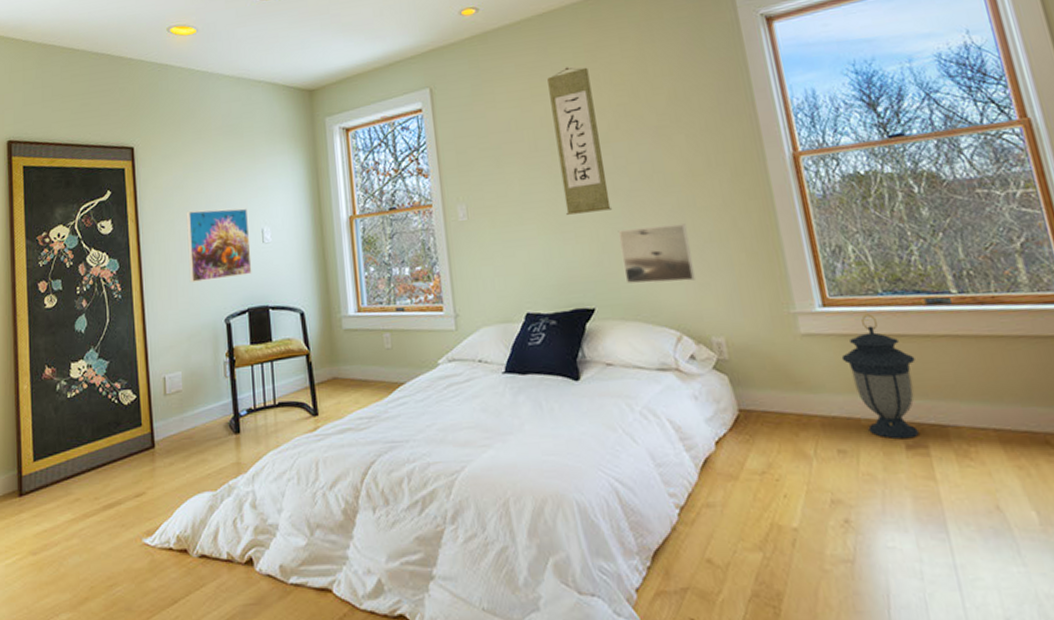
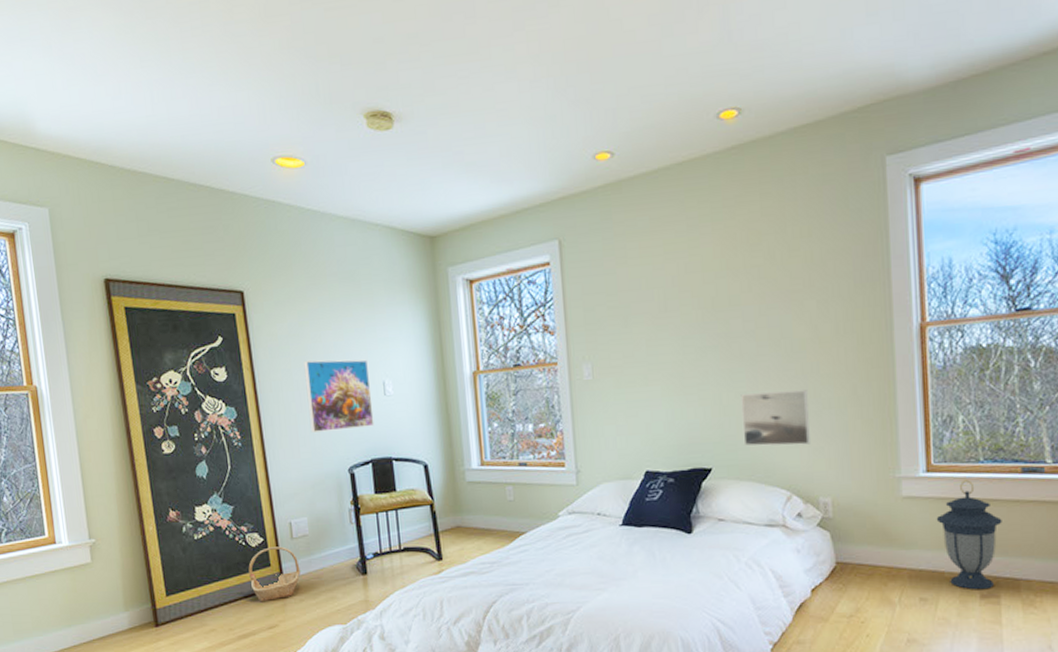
basket: none [119,404,172,467] -> present [248,546,301,602]
wall scroll: present [547,67,613,215] -> none [682,223,738,377]

